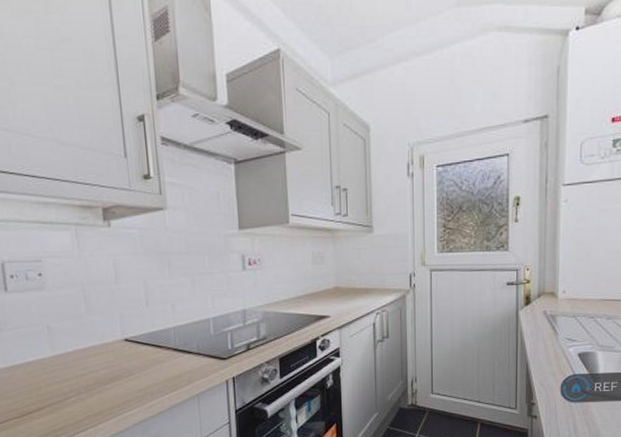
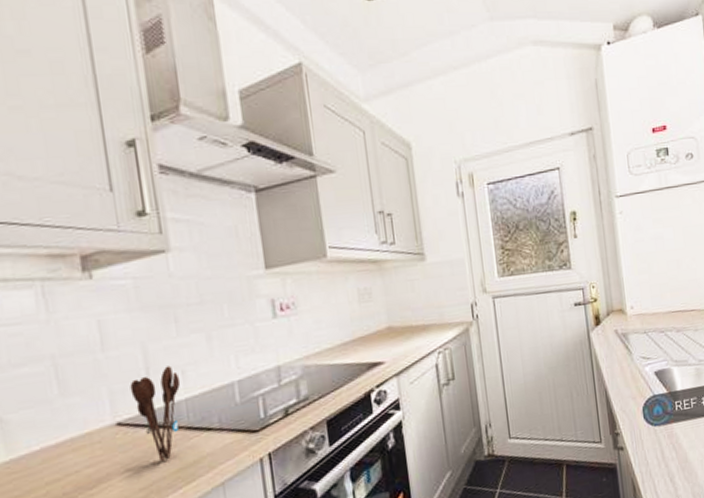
utensil holder: none [134,300,171,372] -> present [130,366,181,461]

